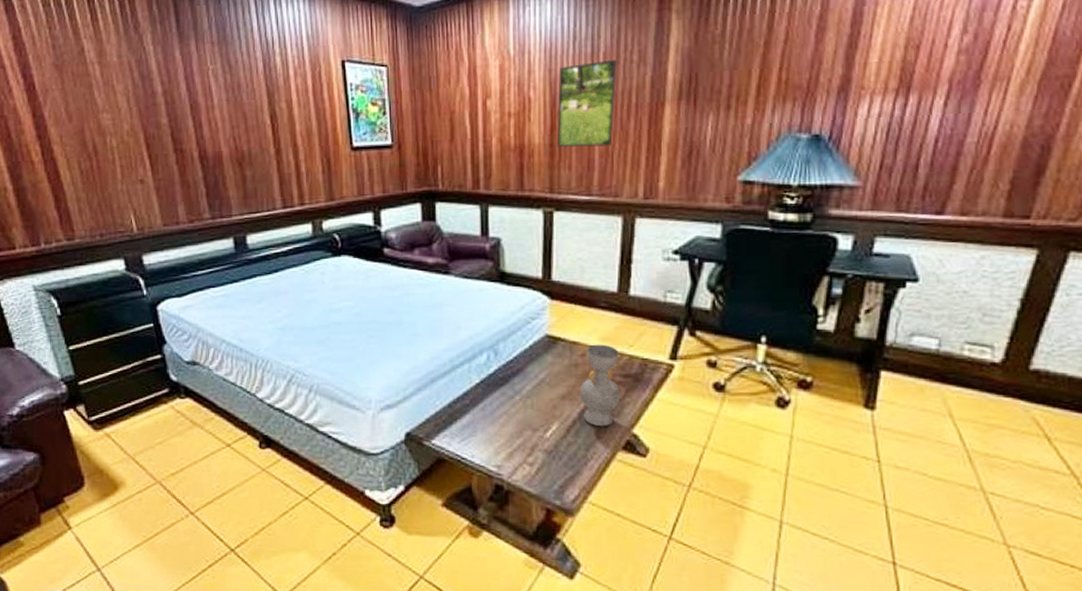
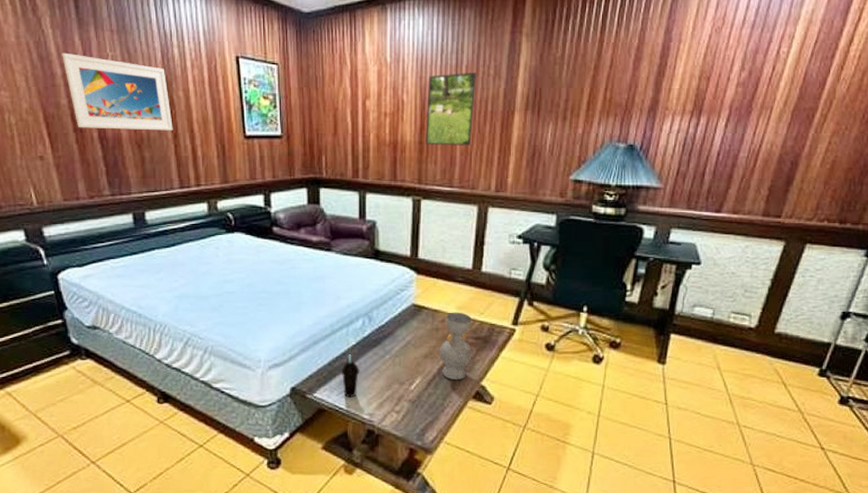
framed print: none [163,69,275,148] -> present [62,52,173,131]
cup: none [463,395,485,446] -> present [341,354,360,397]

